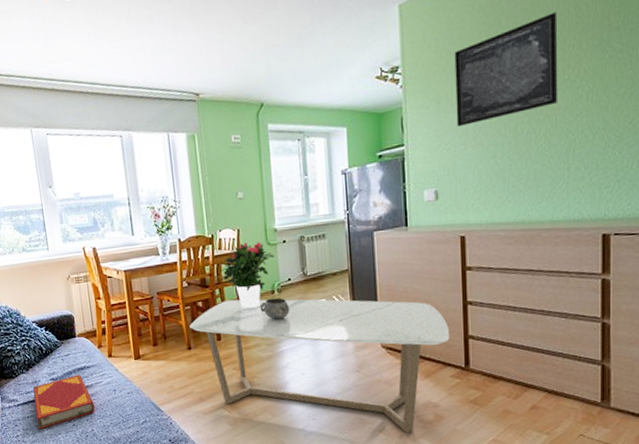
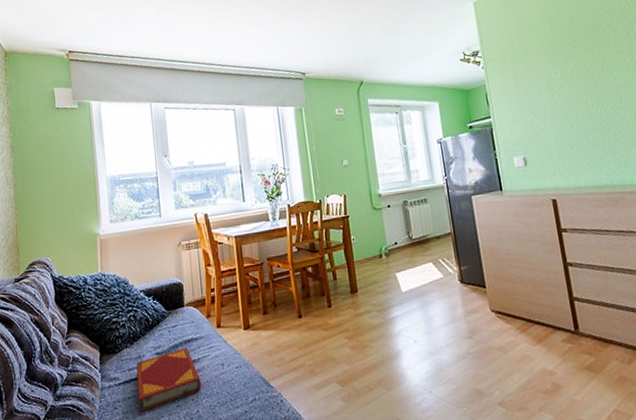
coffee table: present [189,299,450,433] -> none [300,262,556,405]
potted flower: present [220,241,274,309] -> none [329,206,380,274]
decorative bowl: present [260,297,290,320] -> none [368,262,398,285]
wall art: present [454,12,558,128] -> none [524,9,619,102]

